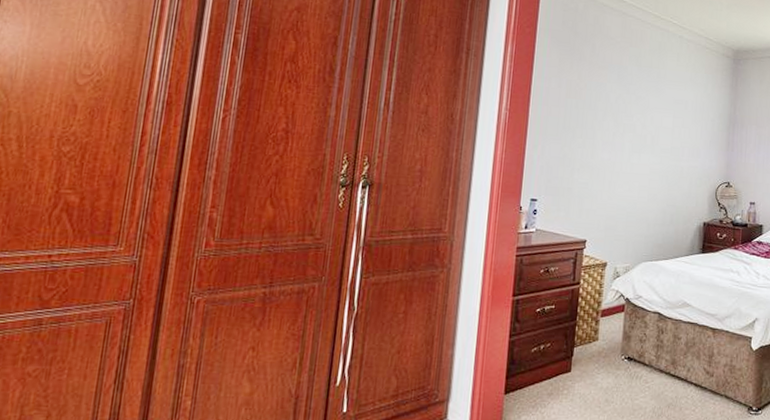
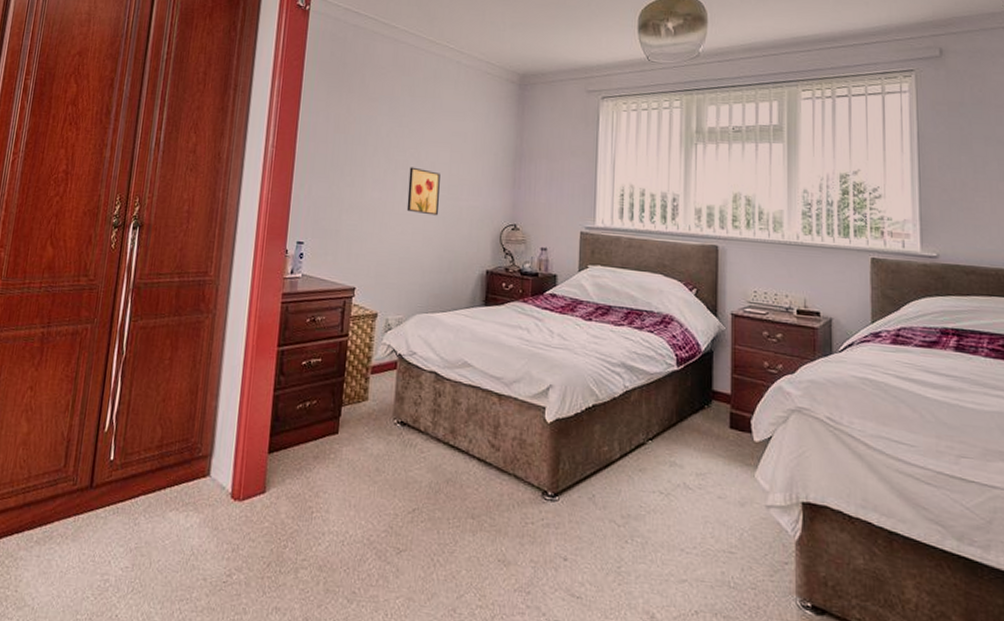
wall art: none [633,130,664,175] -> present [406,167,440,216]

